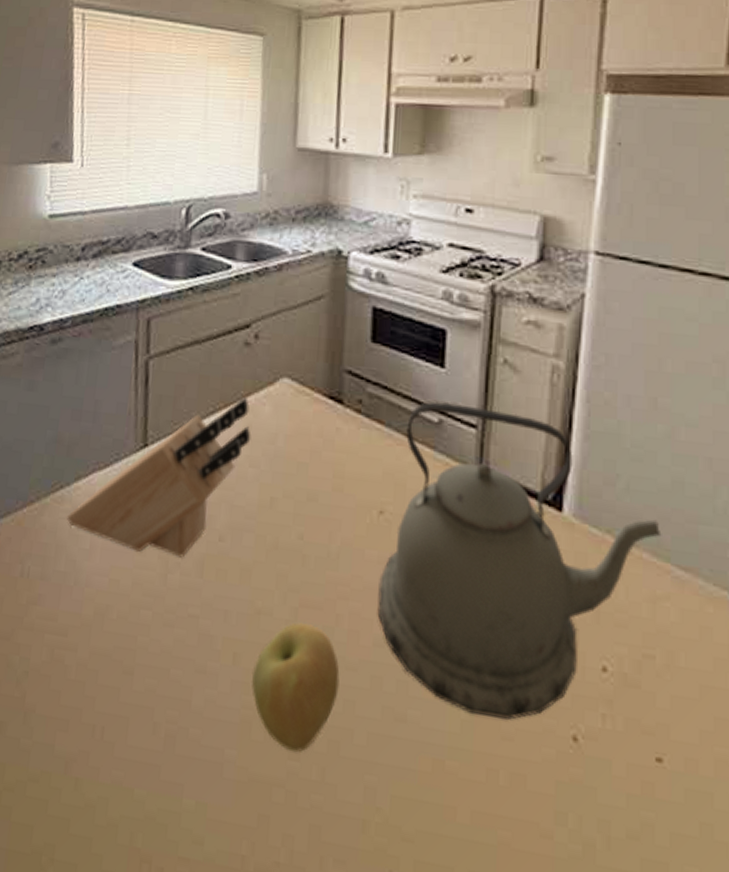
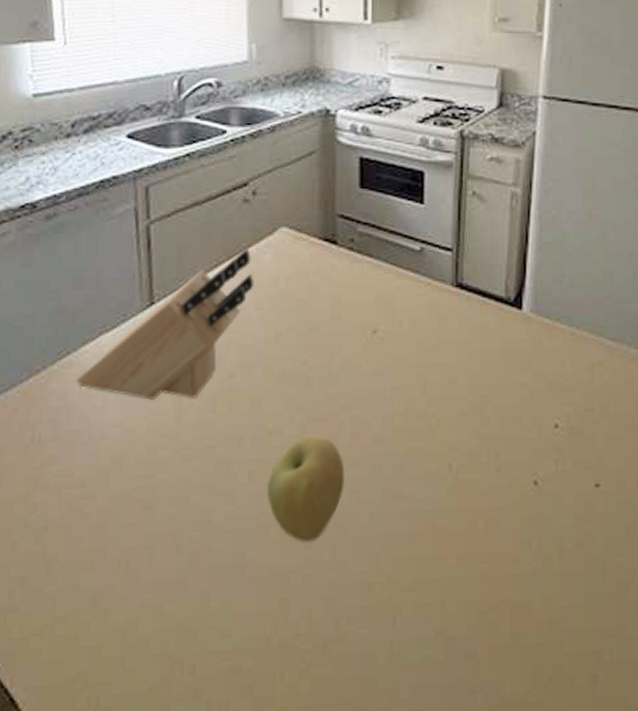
kettle: present [377,401,662,720] -> none [375,233,597,480]

